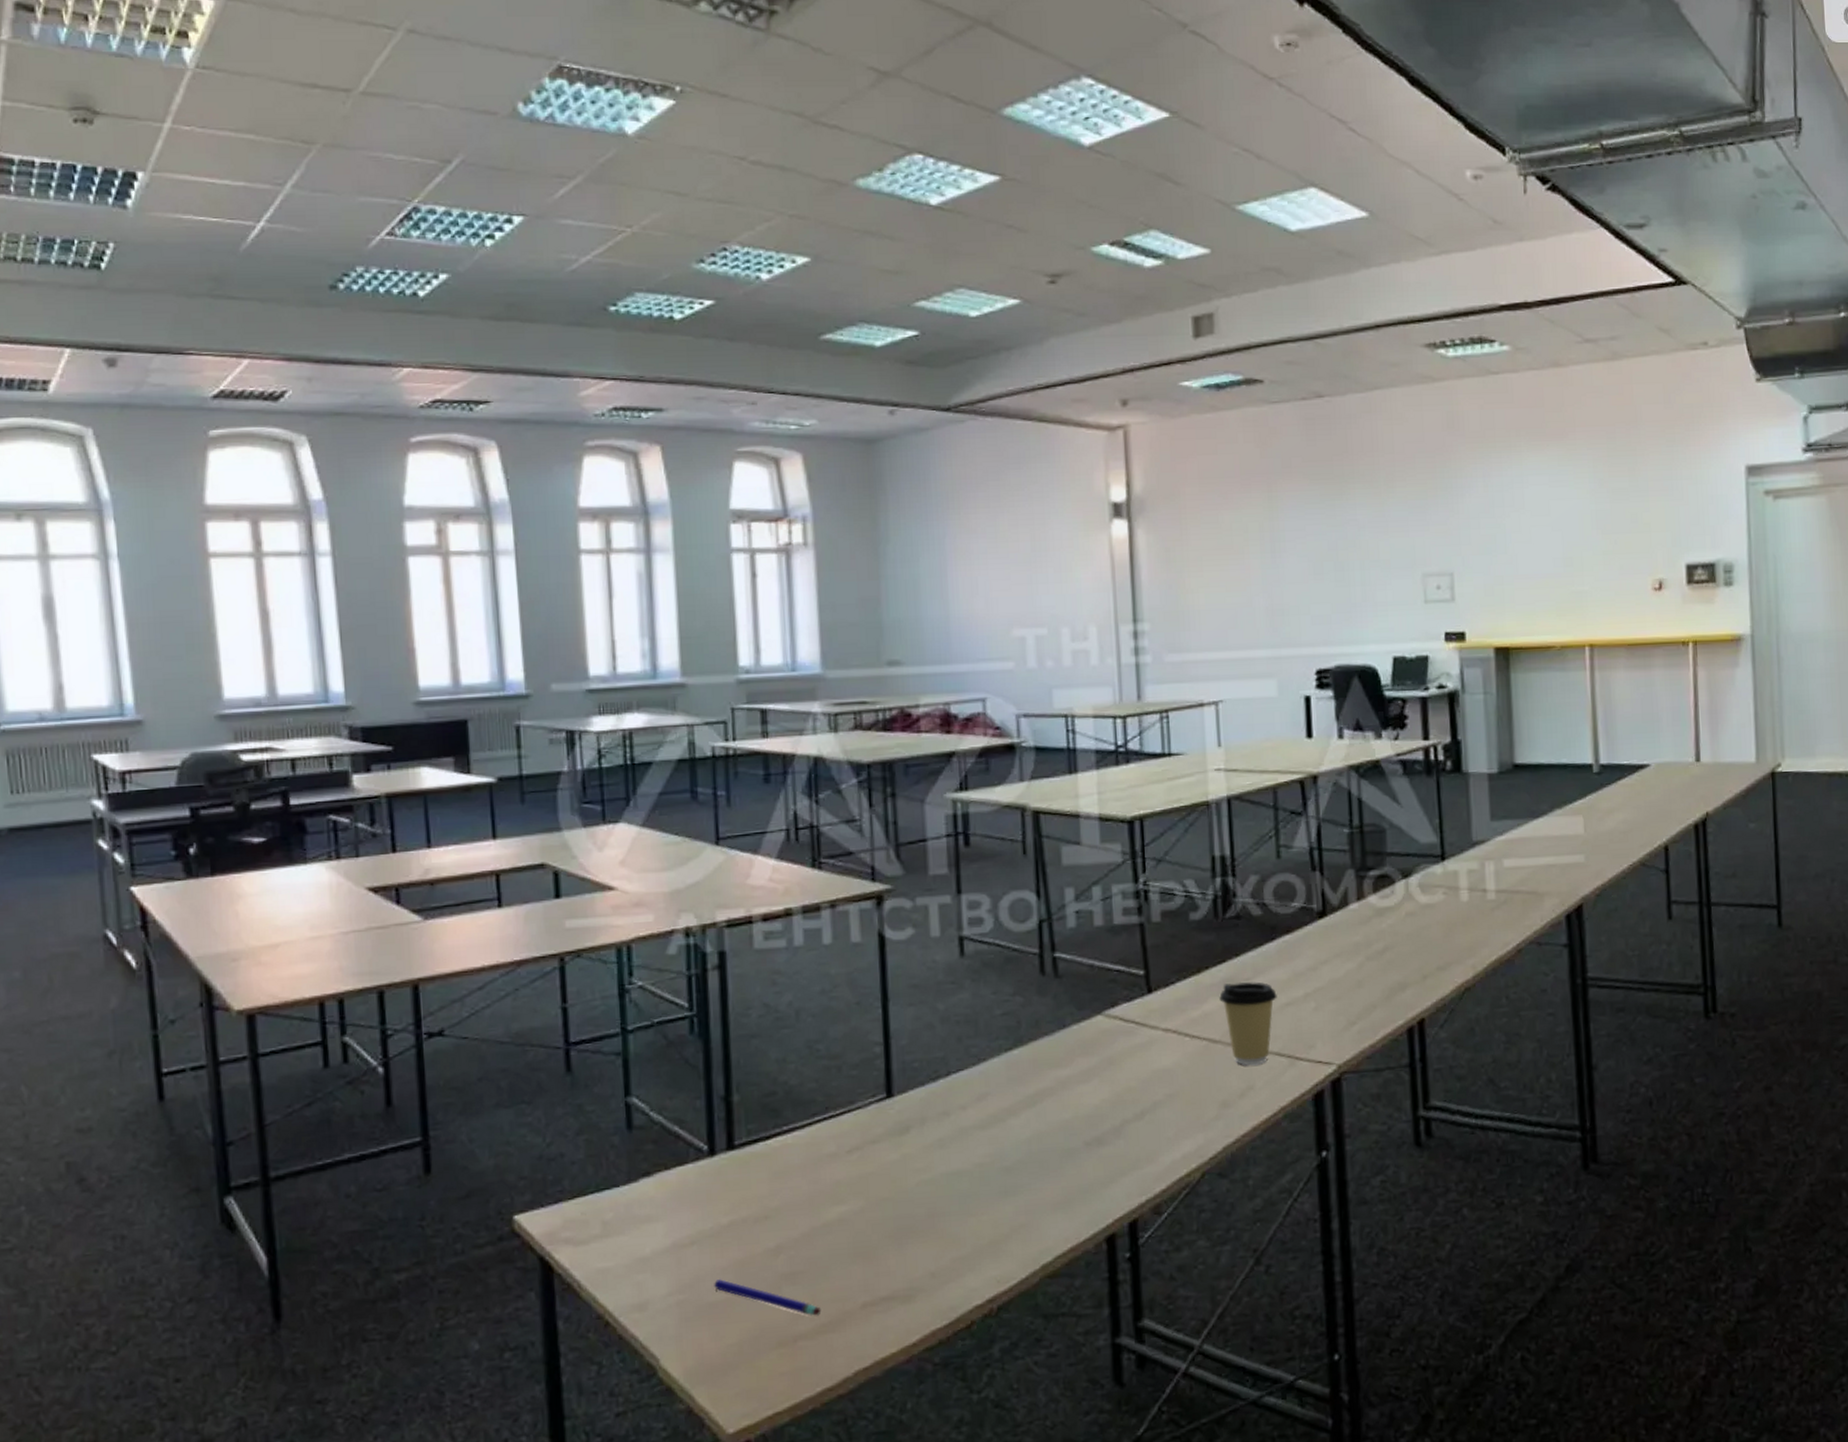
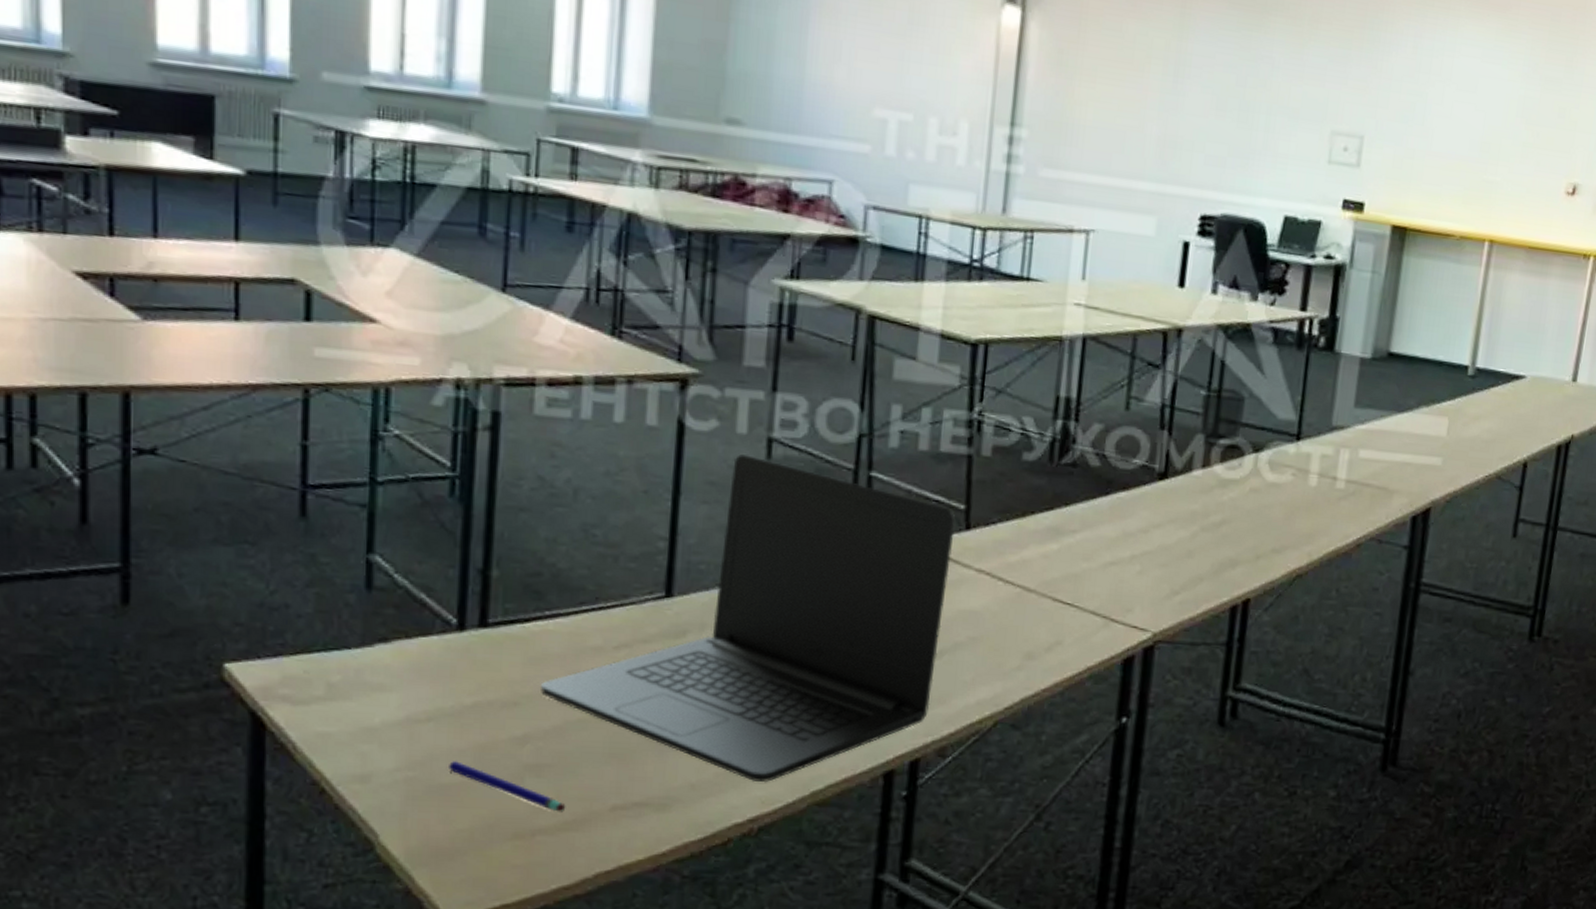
laptop: none [787,955,1140,1262] -> present [541,454,957,783]
coffee cup: present [1219,981,1277,1066] -> none [1041,532,1102,621]

